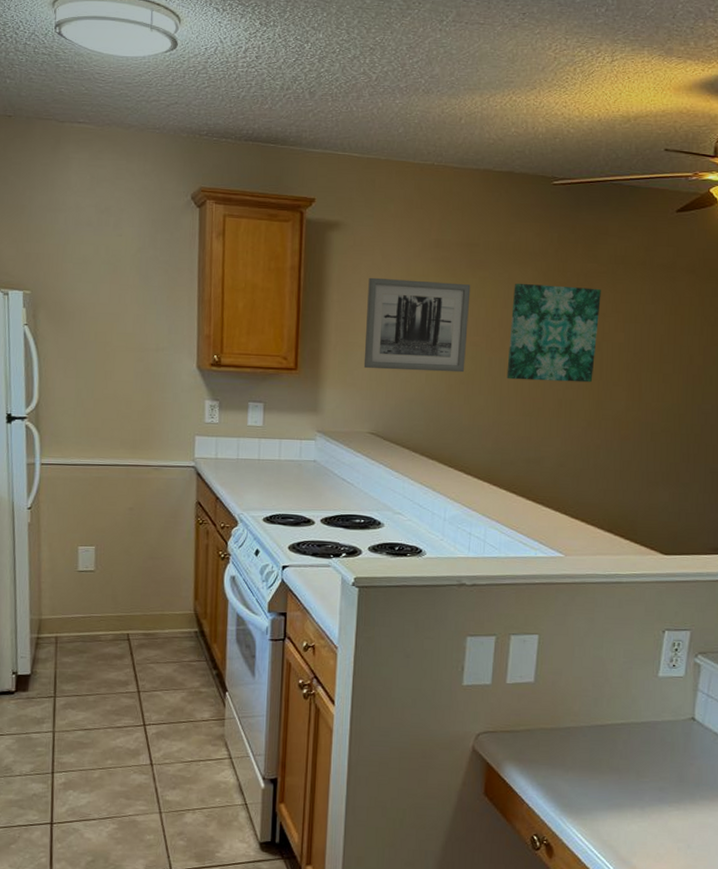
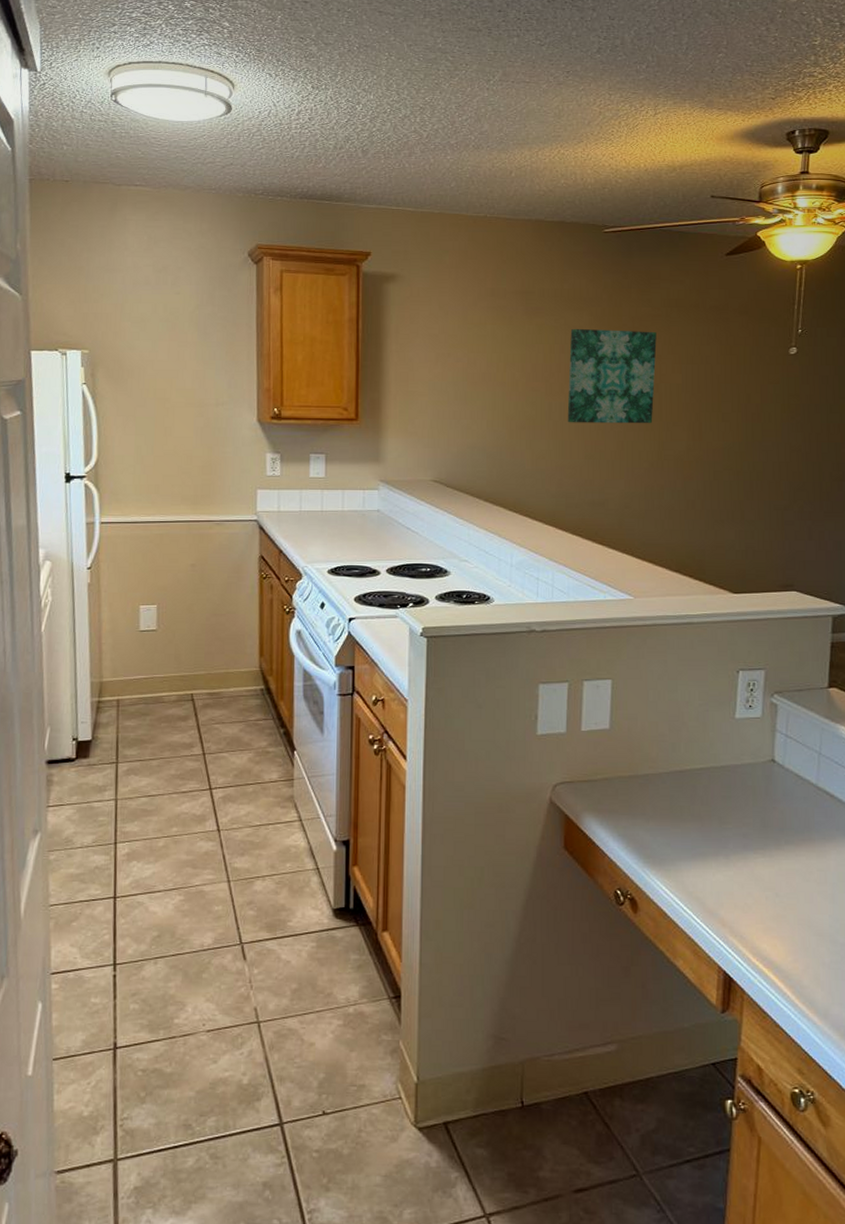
wall art: present [363,277,471,373] -> none [424,327,528,418]

